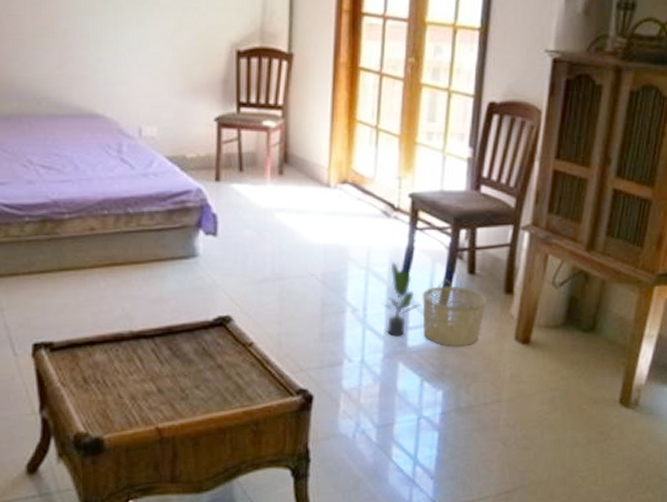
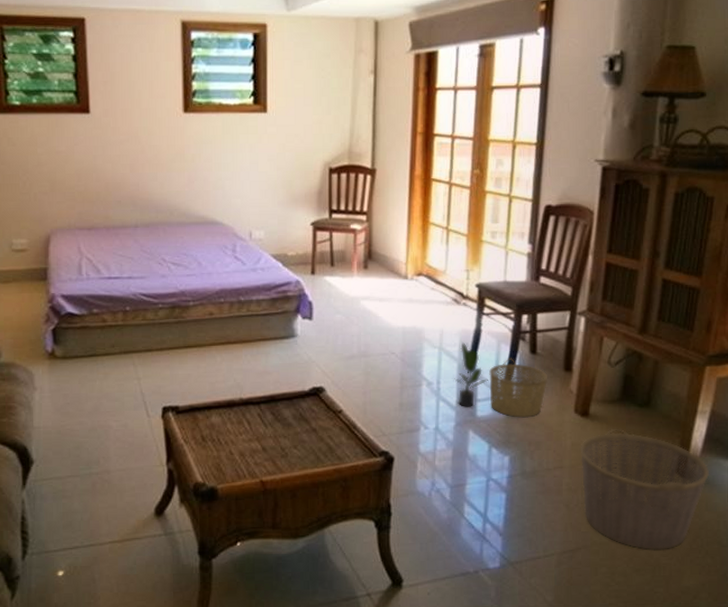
basket: none [519,356,654,488] -> present [579,428,710,551]

